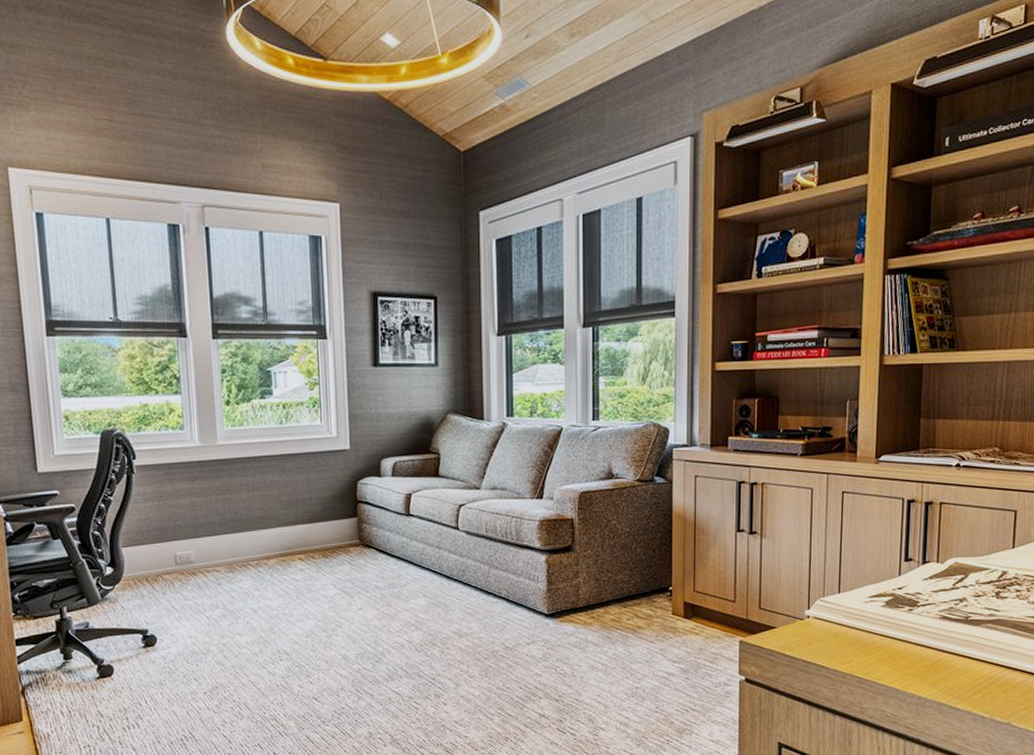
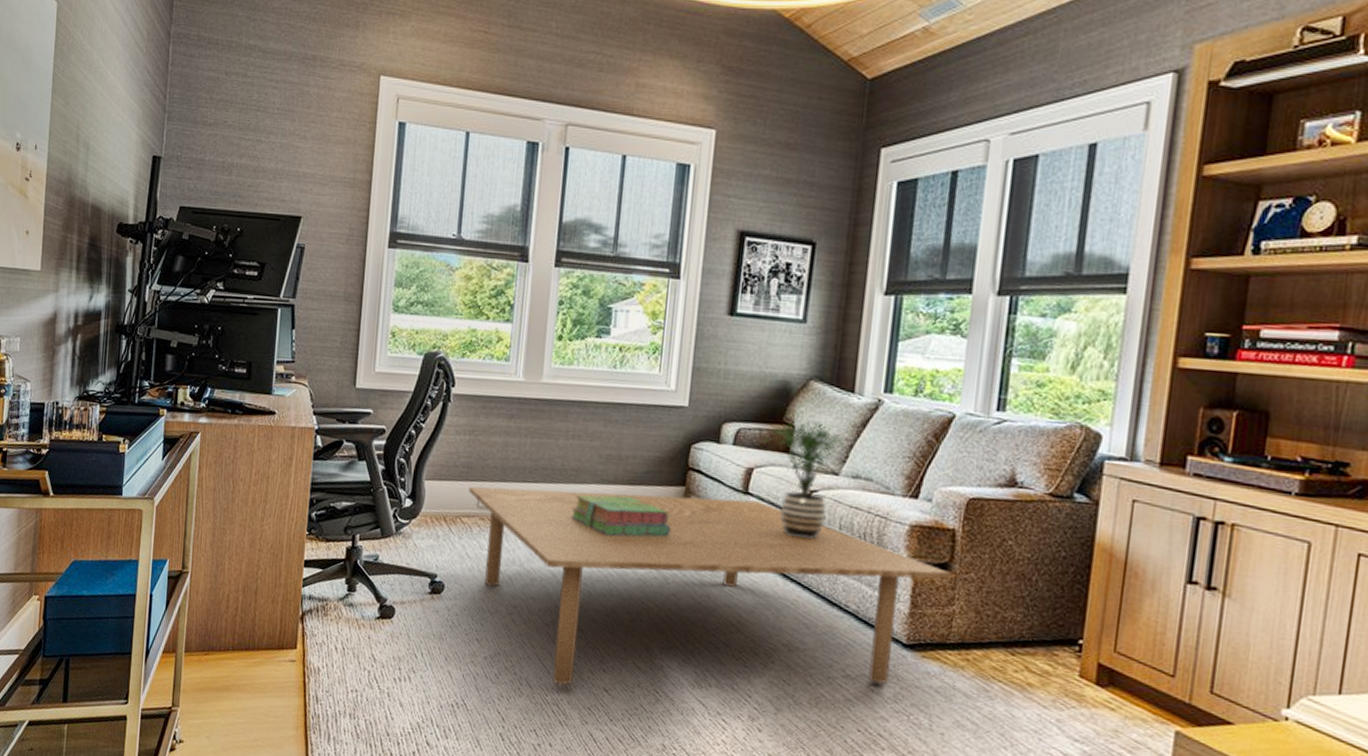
coffee table: none [165,520,573,702] -> present [468,486,950,685]
stack of books: none [261,533,351,570] -> present [570,495,672,537]
potted plant: none [416,447,483,545] -> present [763,420,847,539]

